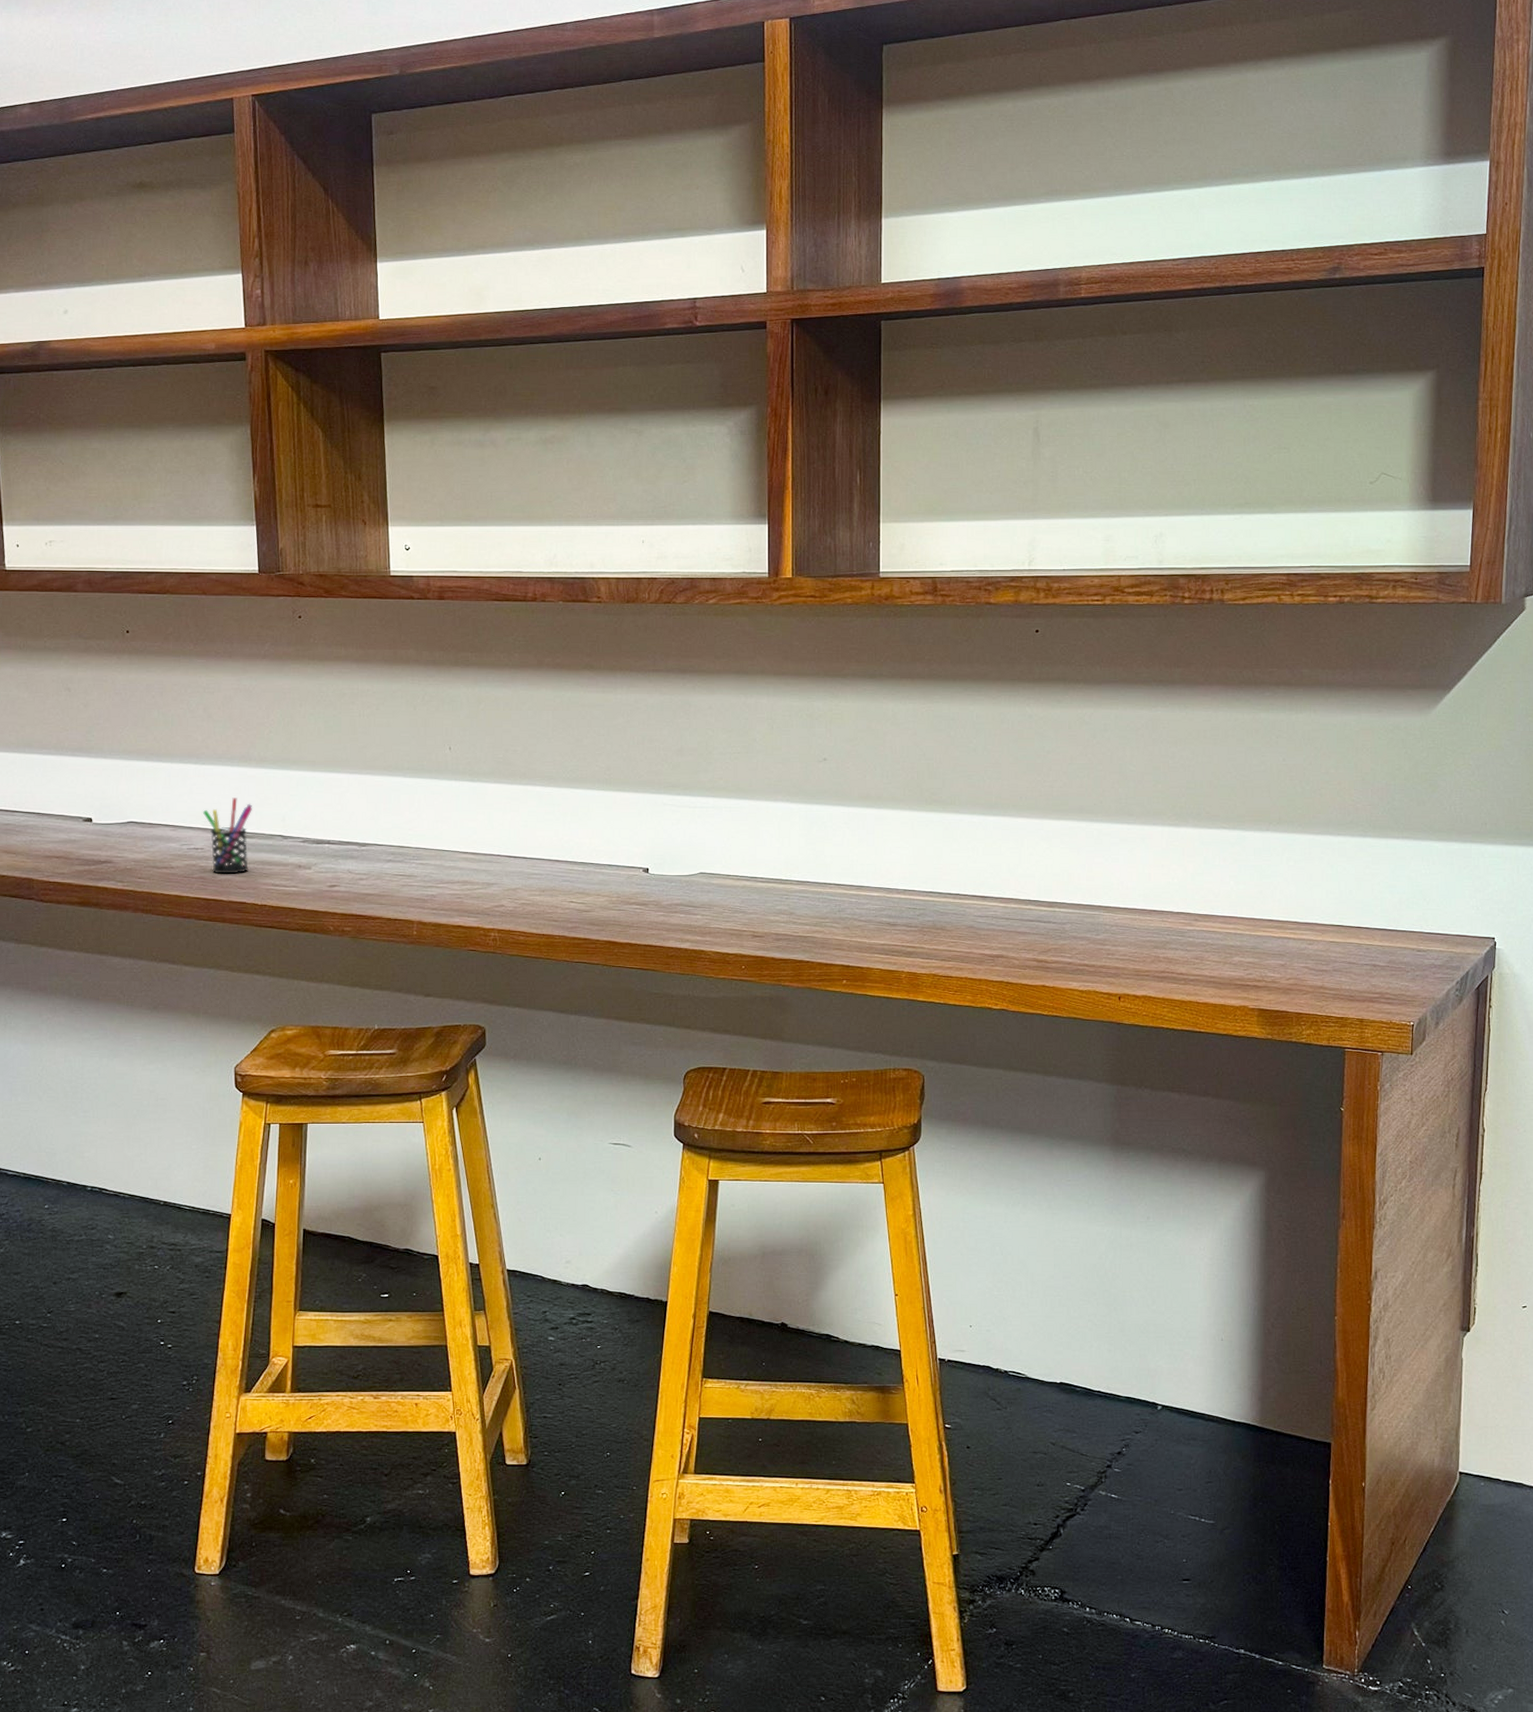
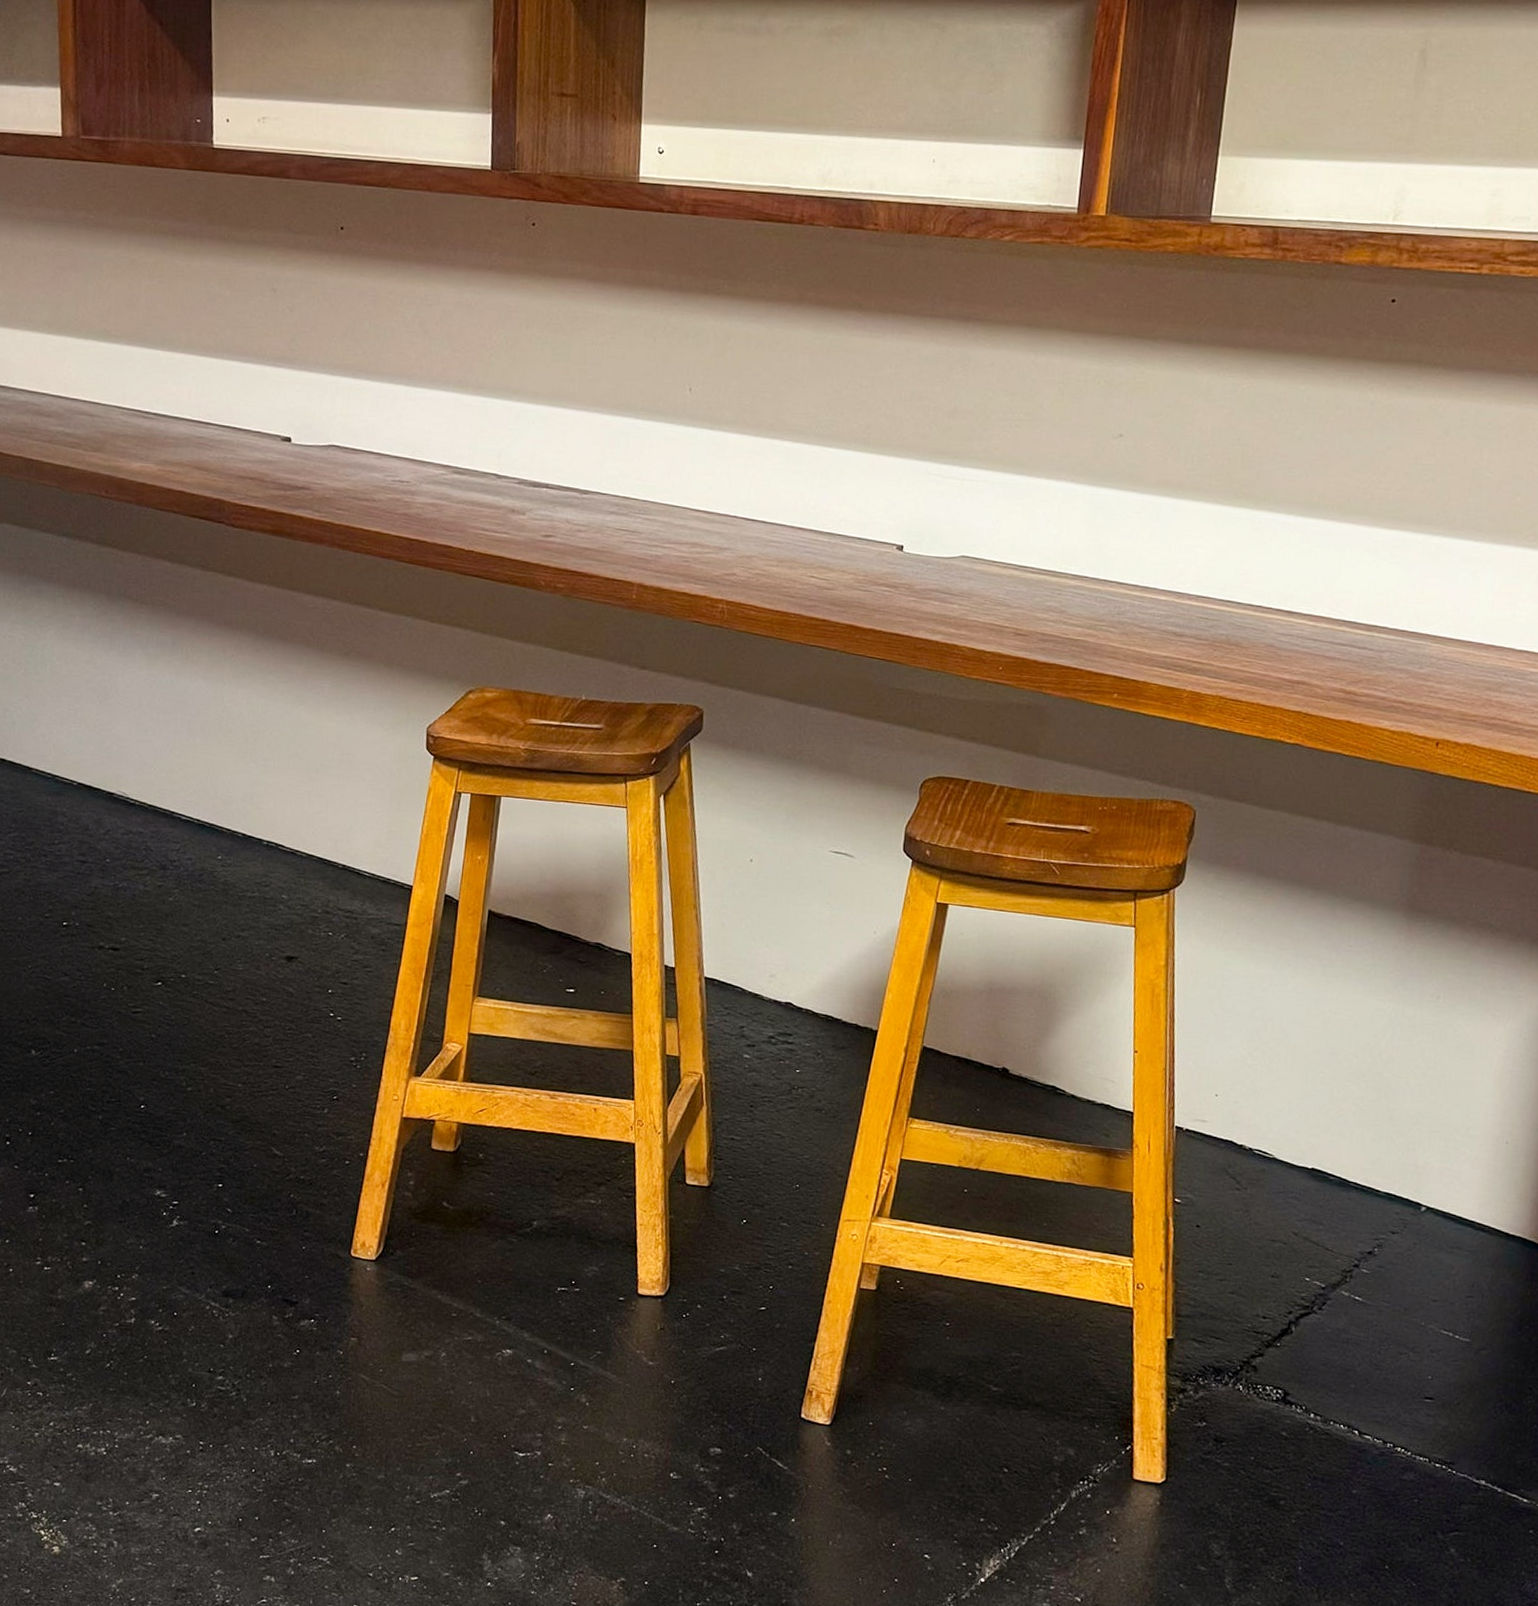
pen holder: present [202,798,253,874] -> none [410,427,467,513]

